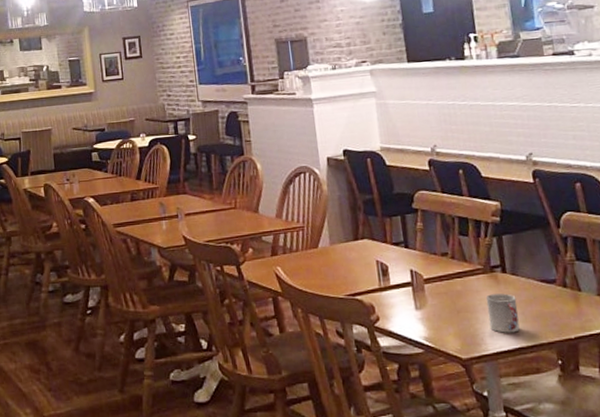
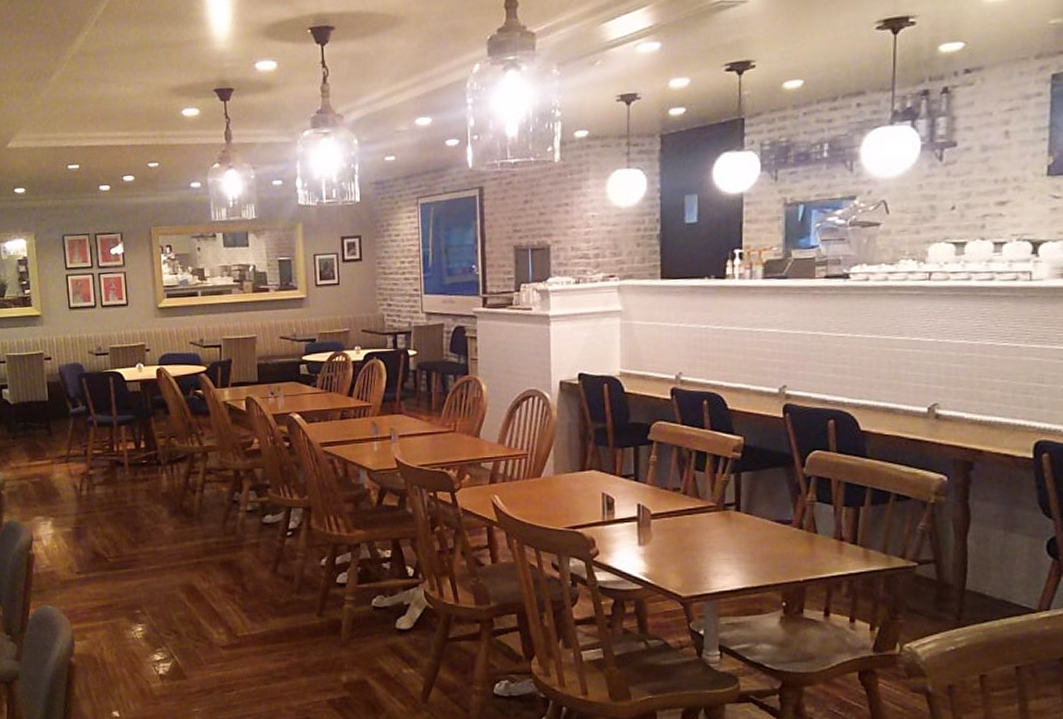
cup: present [485,293,520,333] -> none [714,533,748,573]

